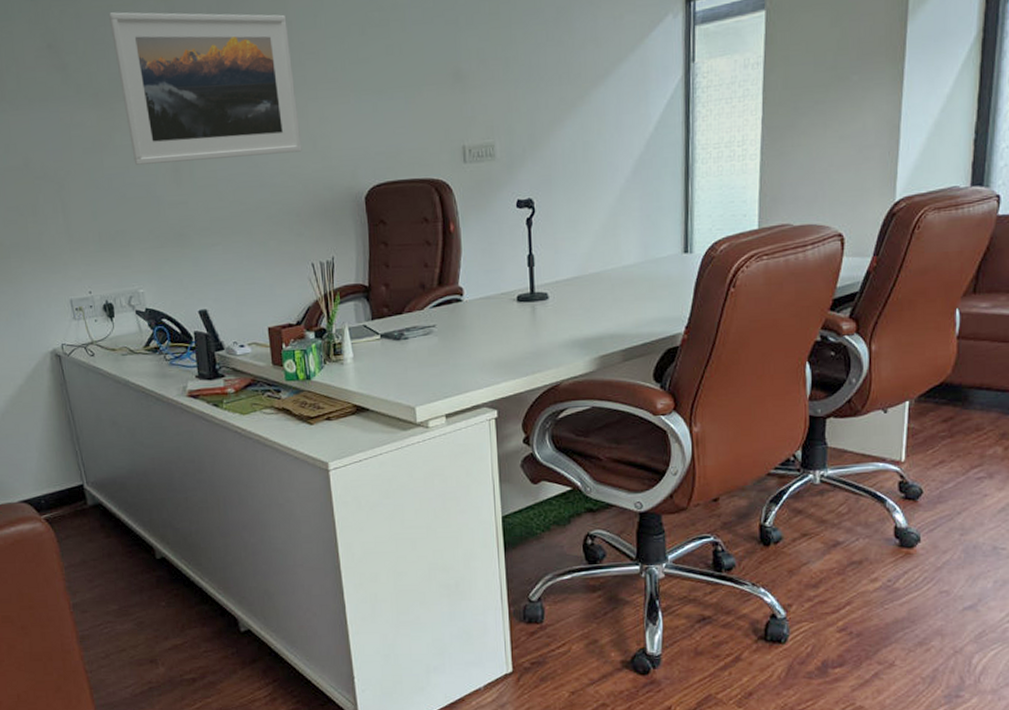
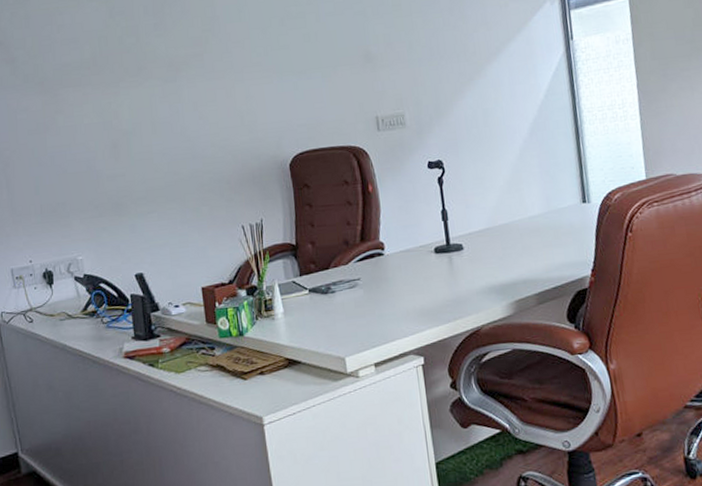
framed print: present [108,12,302,165] -> none [54,11,231,143]

